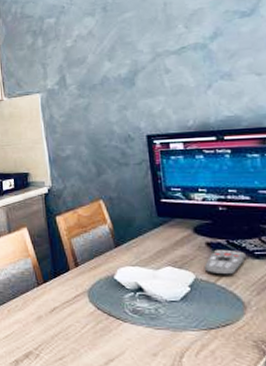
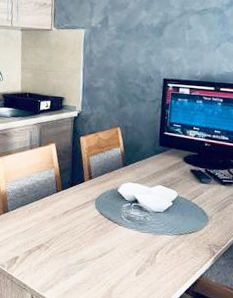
remote control: present [204,249,247,275] -> none [185,175,217,196]

